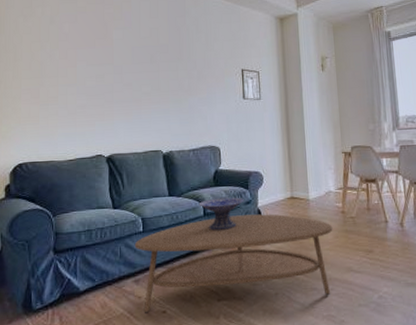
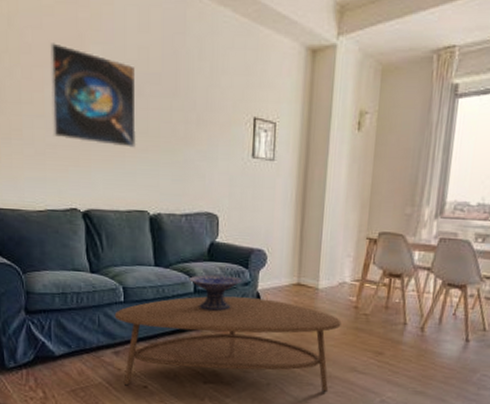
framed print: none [81,30,151,102] -> present [49,41,137,148]

